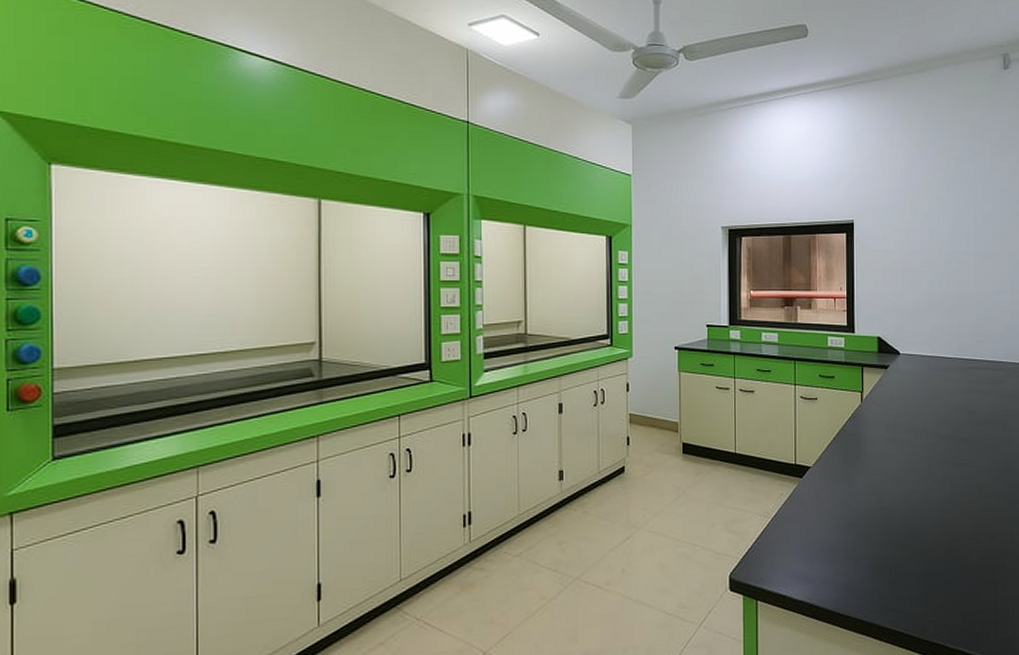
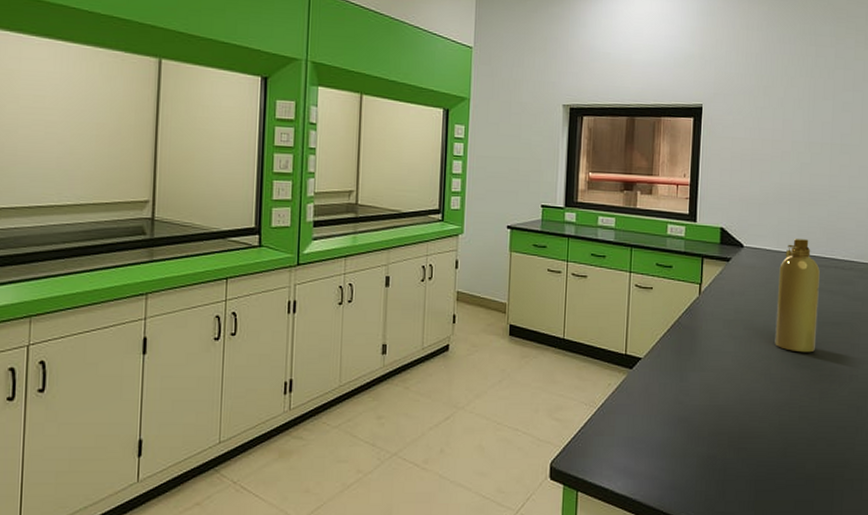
spray bottle: none [934,343,973,451] -> present [775,239,820,353]

